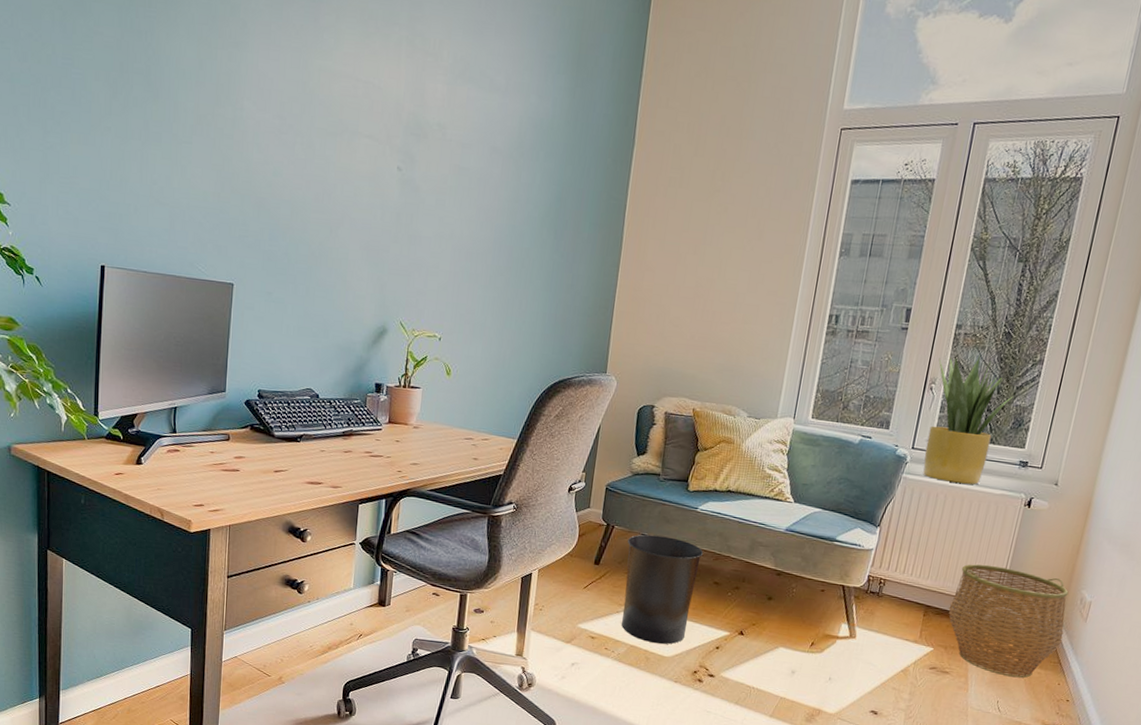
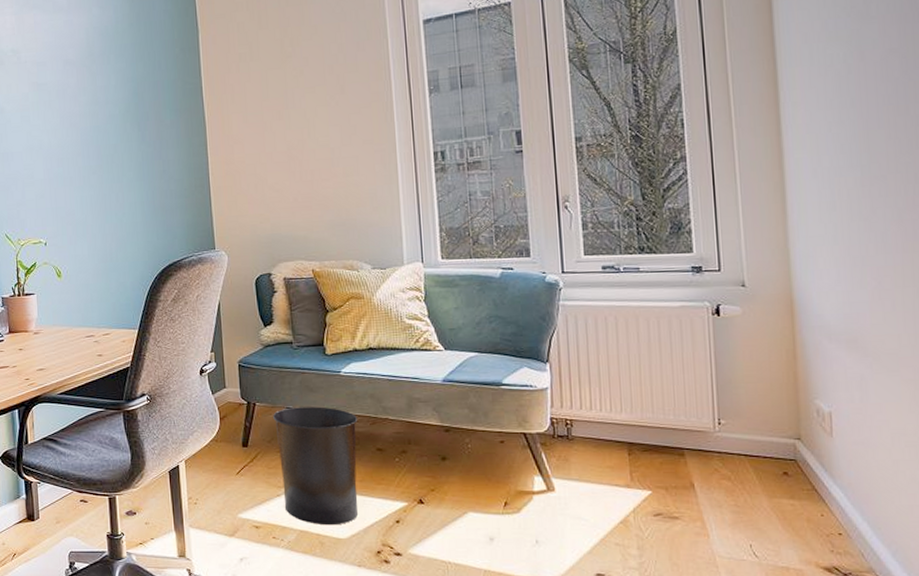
planter: present [922,354,1014,485] -> none [566,163,663,302]
basket: present [948,564,1069,678] -> none [656,386,810,514]

